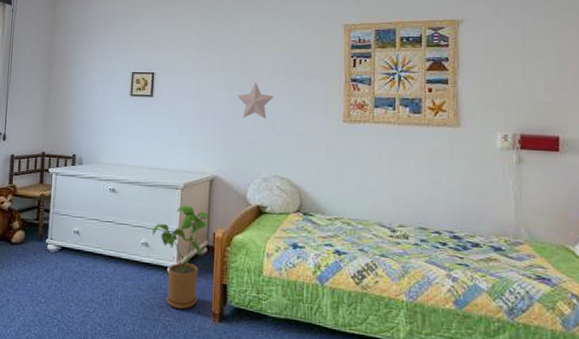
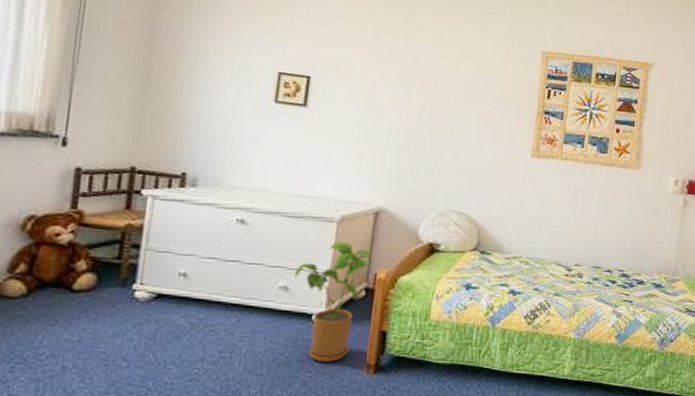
decorative star: present [237,82,274,119] -> none [416,102,459,146]

